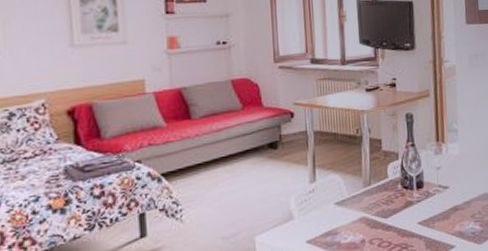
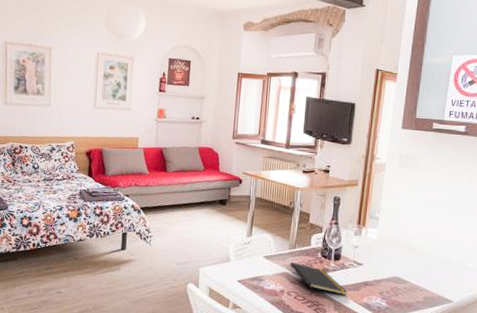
notepad: none [367,202,438,238] -> present [290,262,348,296]

